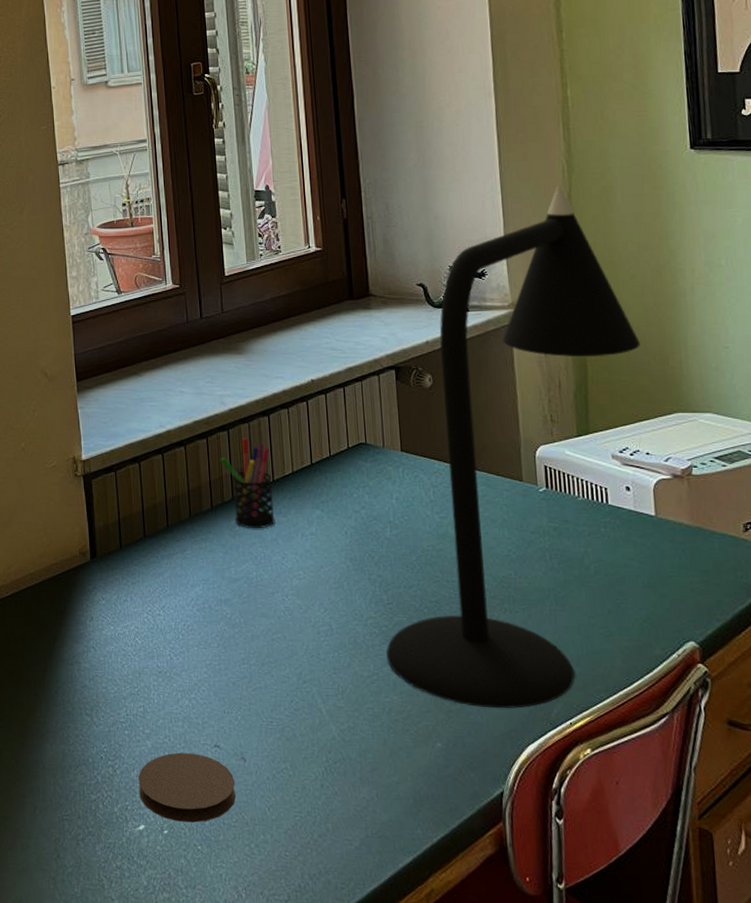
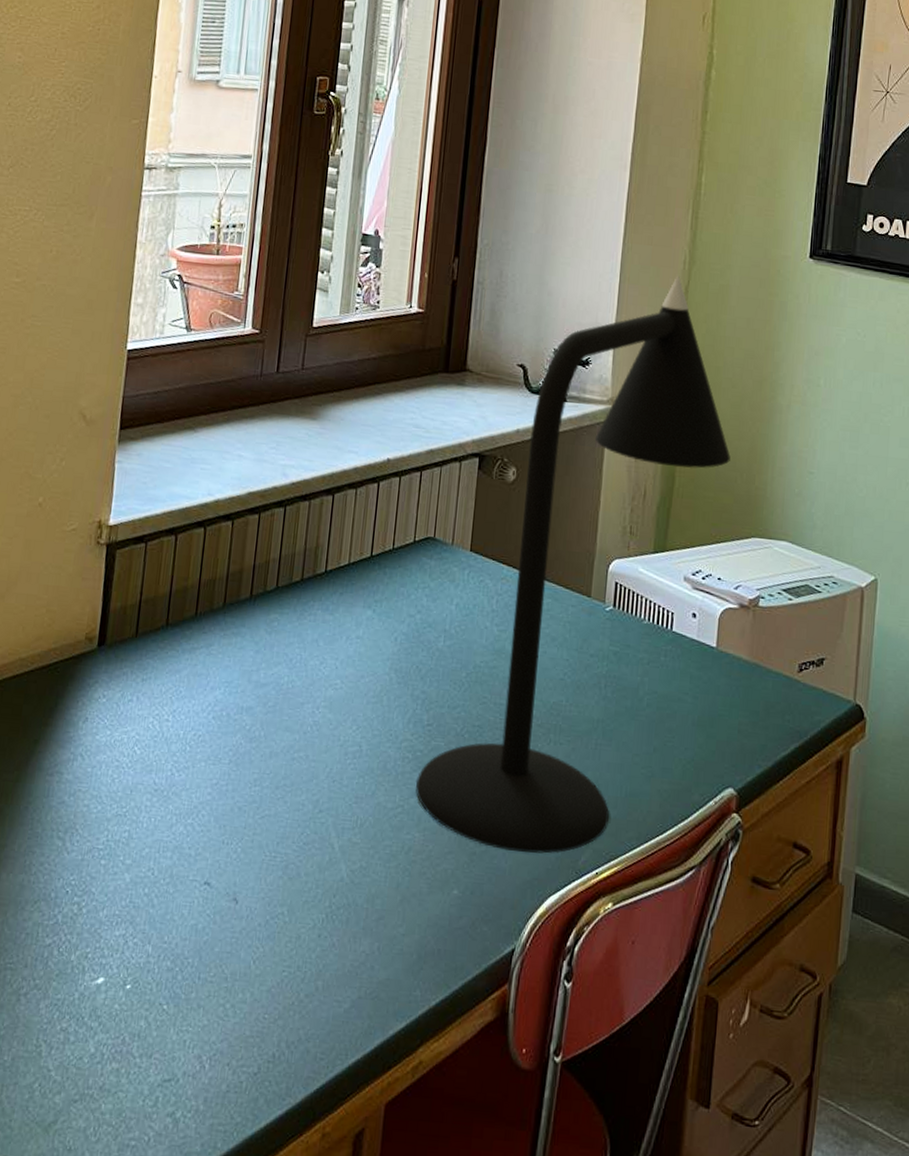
coaster: present [138,752,236,823] -> none [104,889,221,976]
pen holder: present [220,438,275,529] -> none [270,518,328,627]

